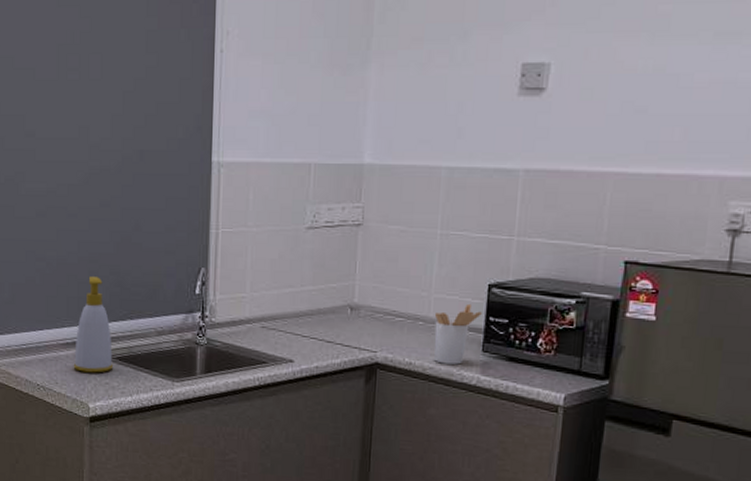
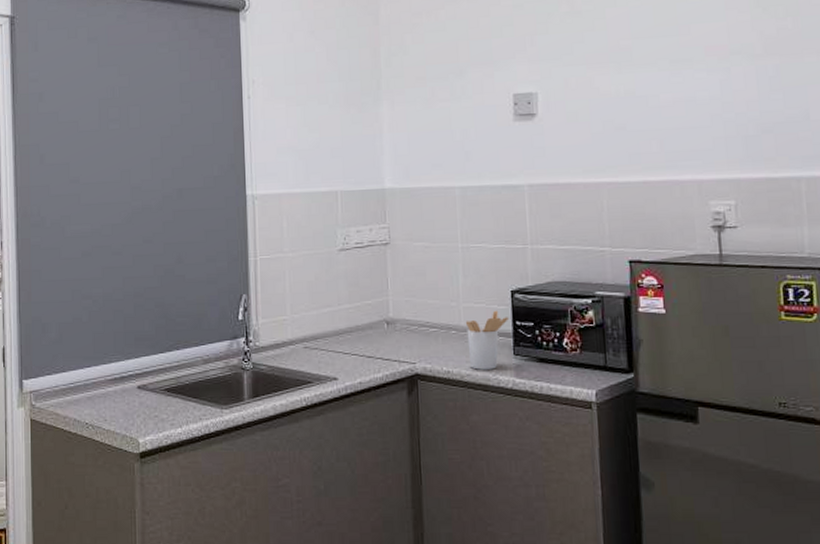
soap bottle: present [73,276,114,373] -> none [121,310,162,407]

